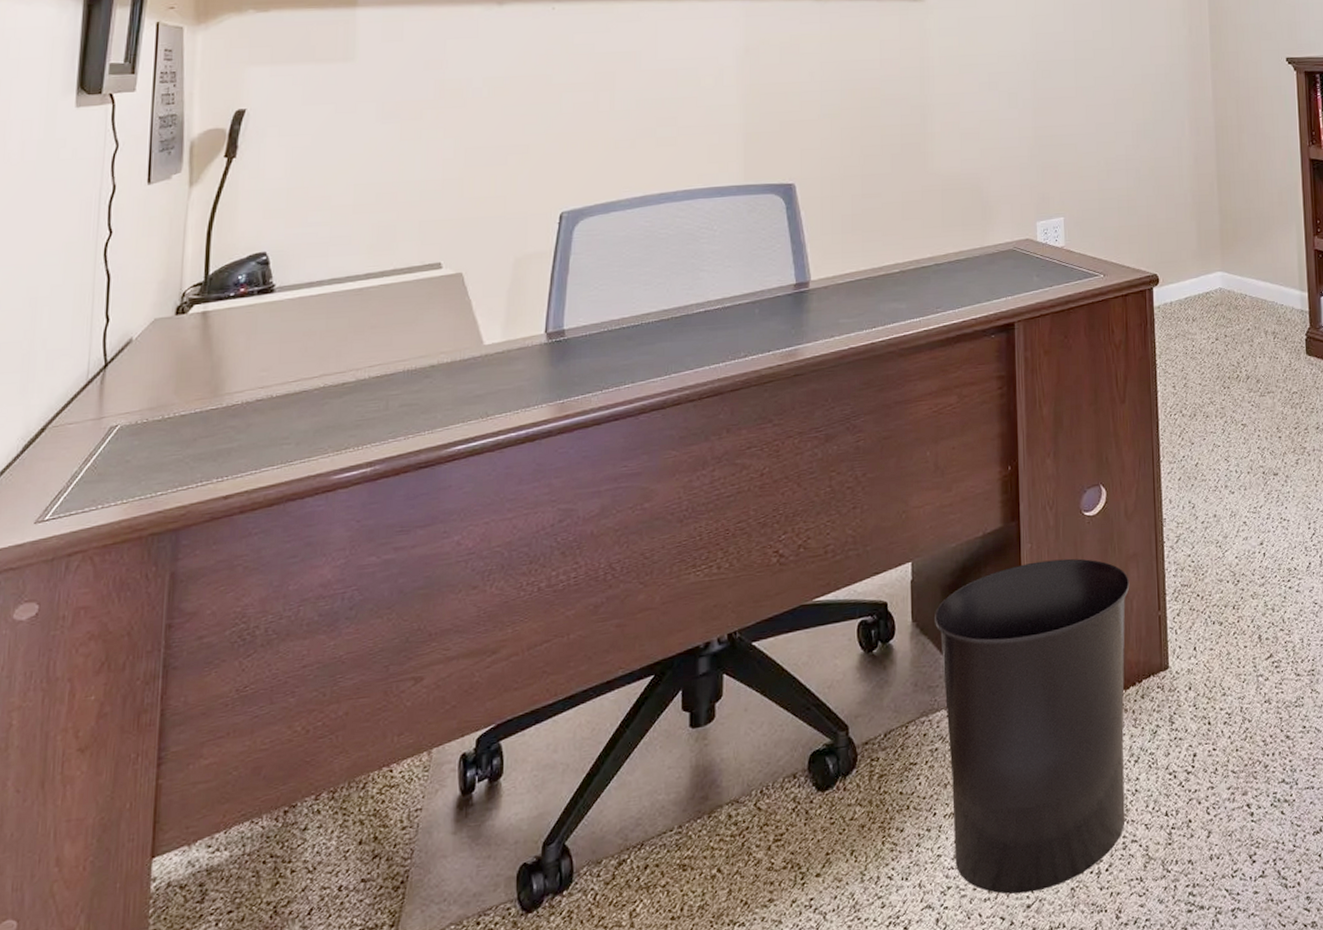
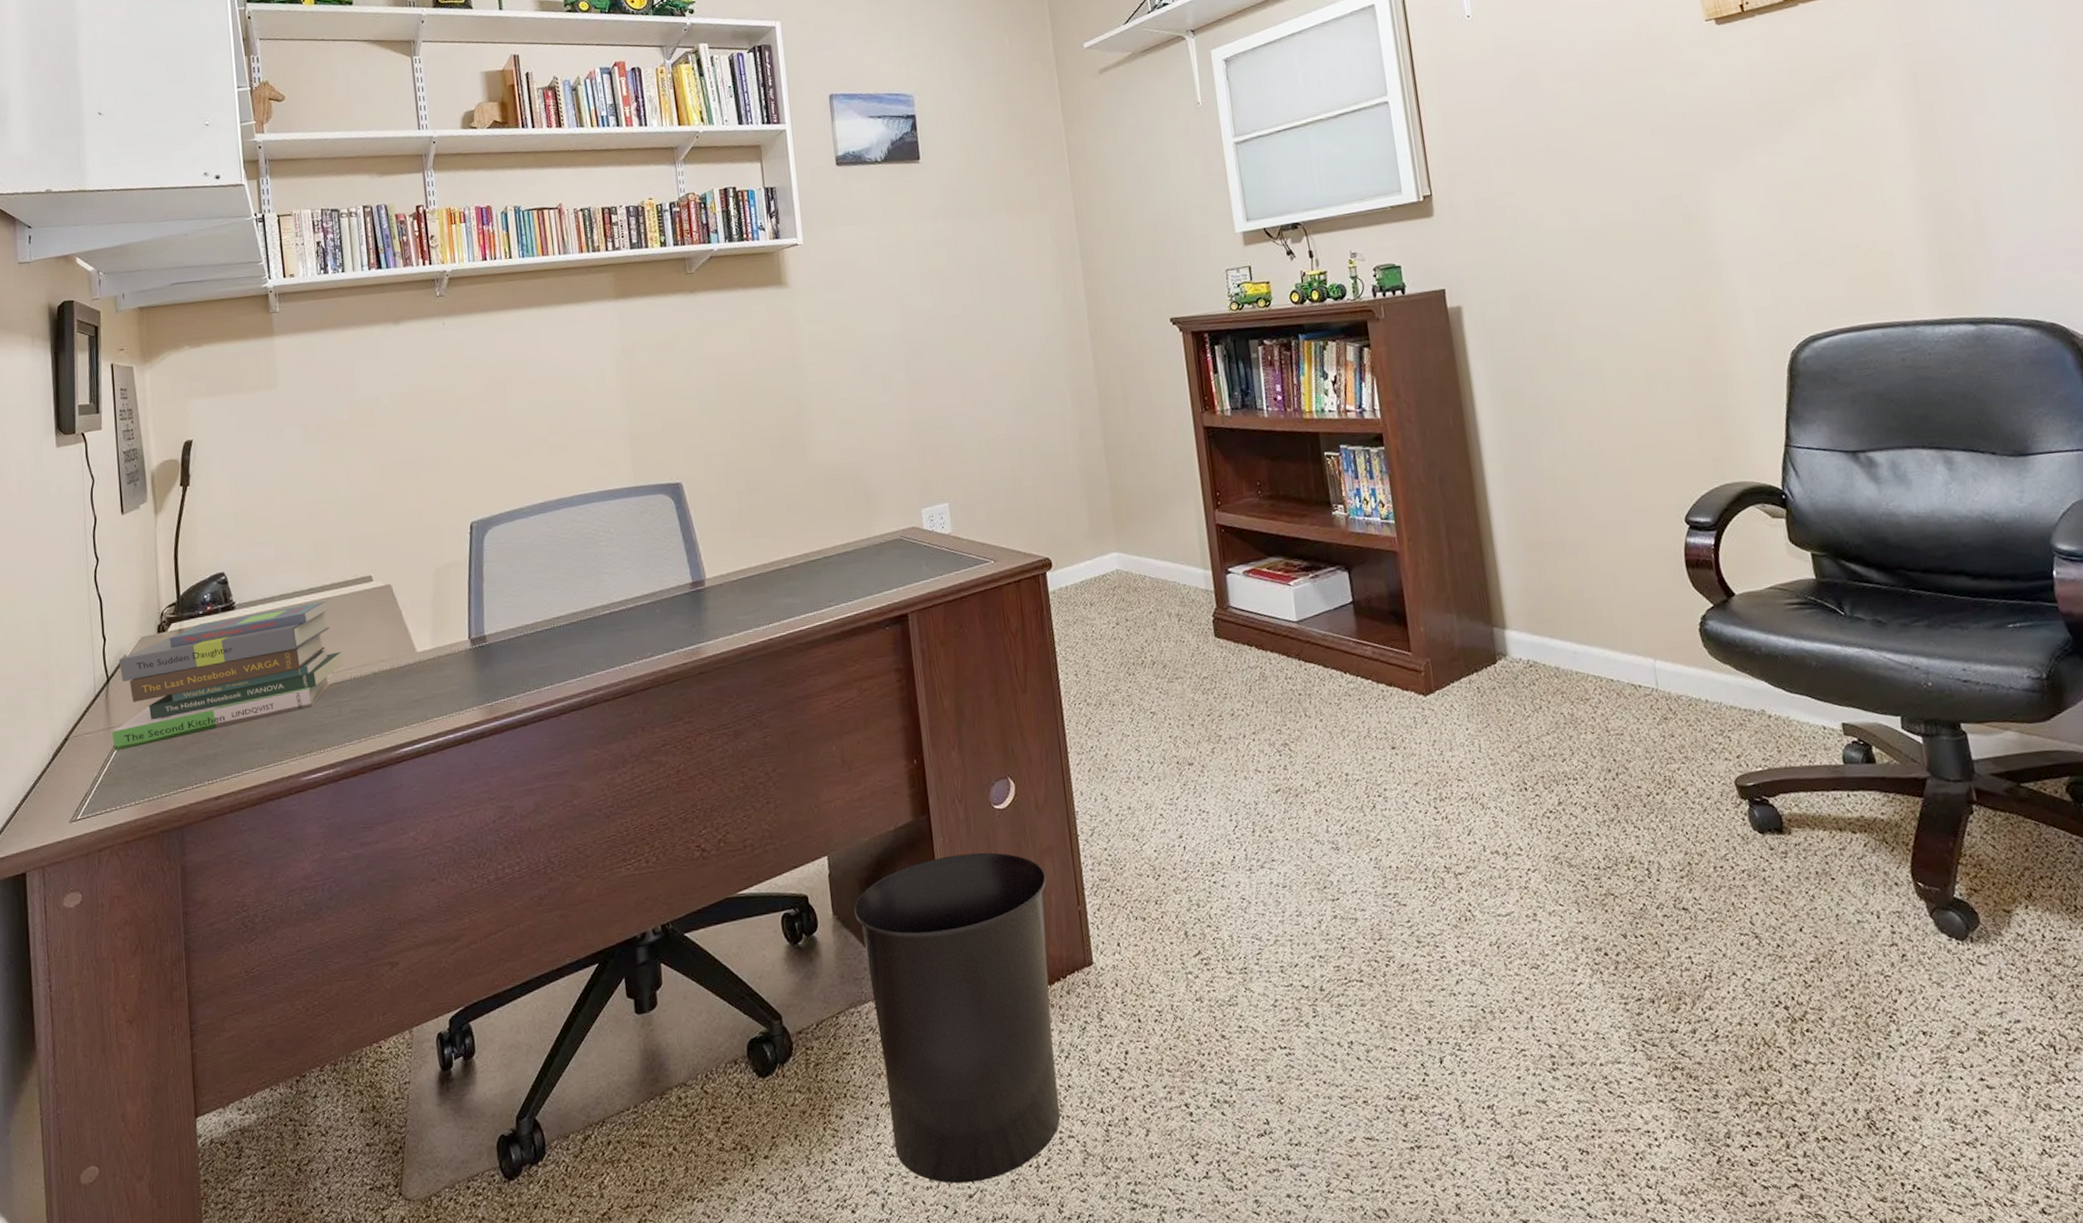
books: none [103,287,398,444] -> present [112,600,344,751]

